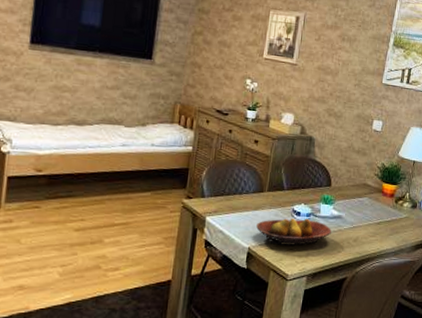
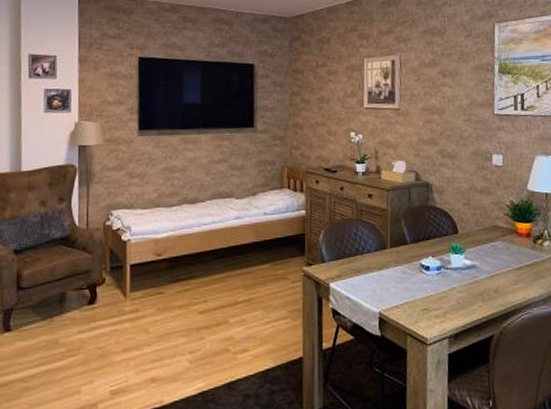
fruit bowl: present [256,218,331,246] -> none [384,272,467,306]

